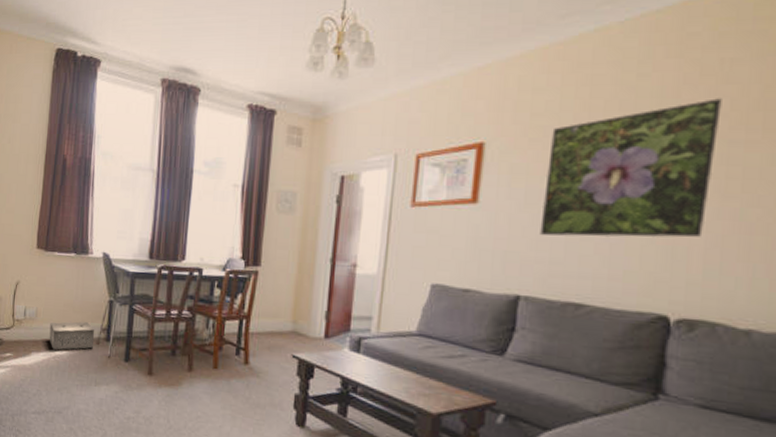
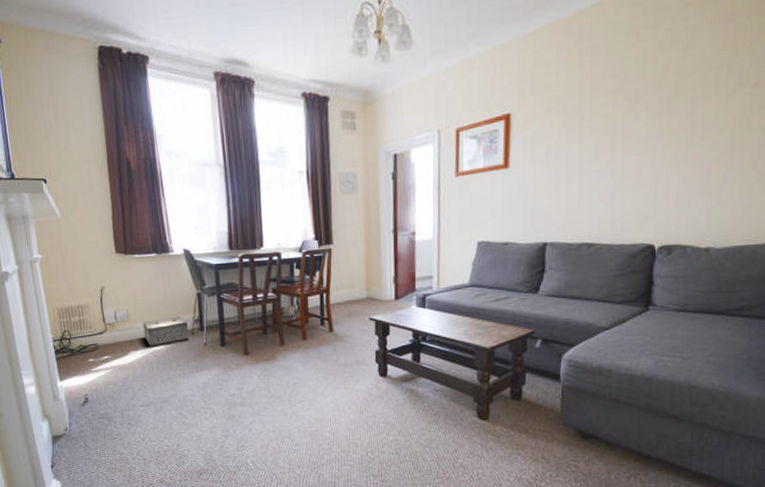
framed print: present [540,98,722,238] -> none [558,62,687,190]

